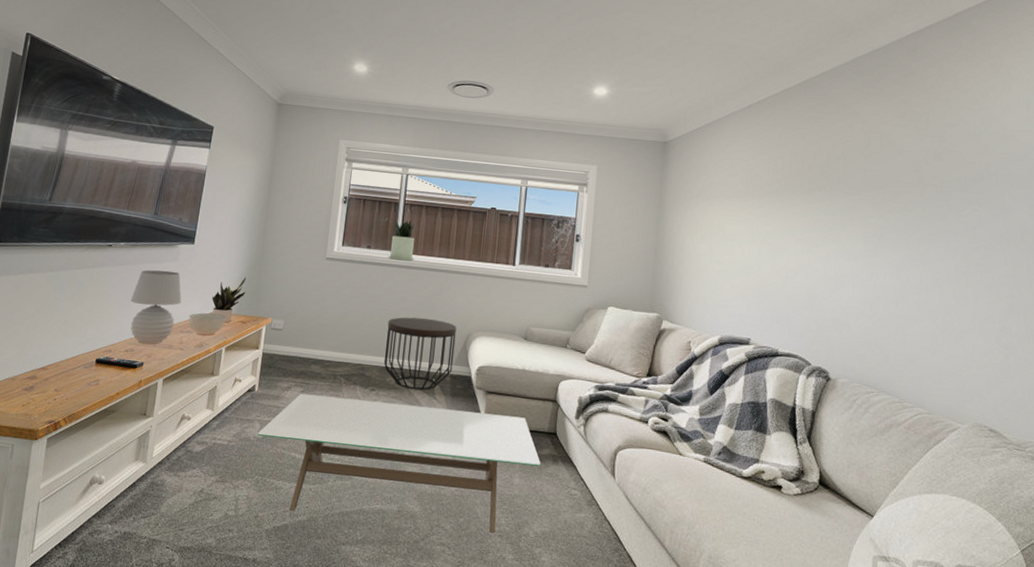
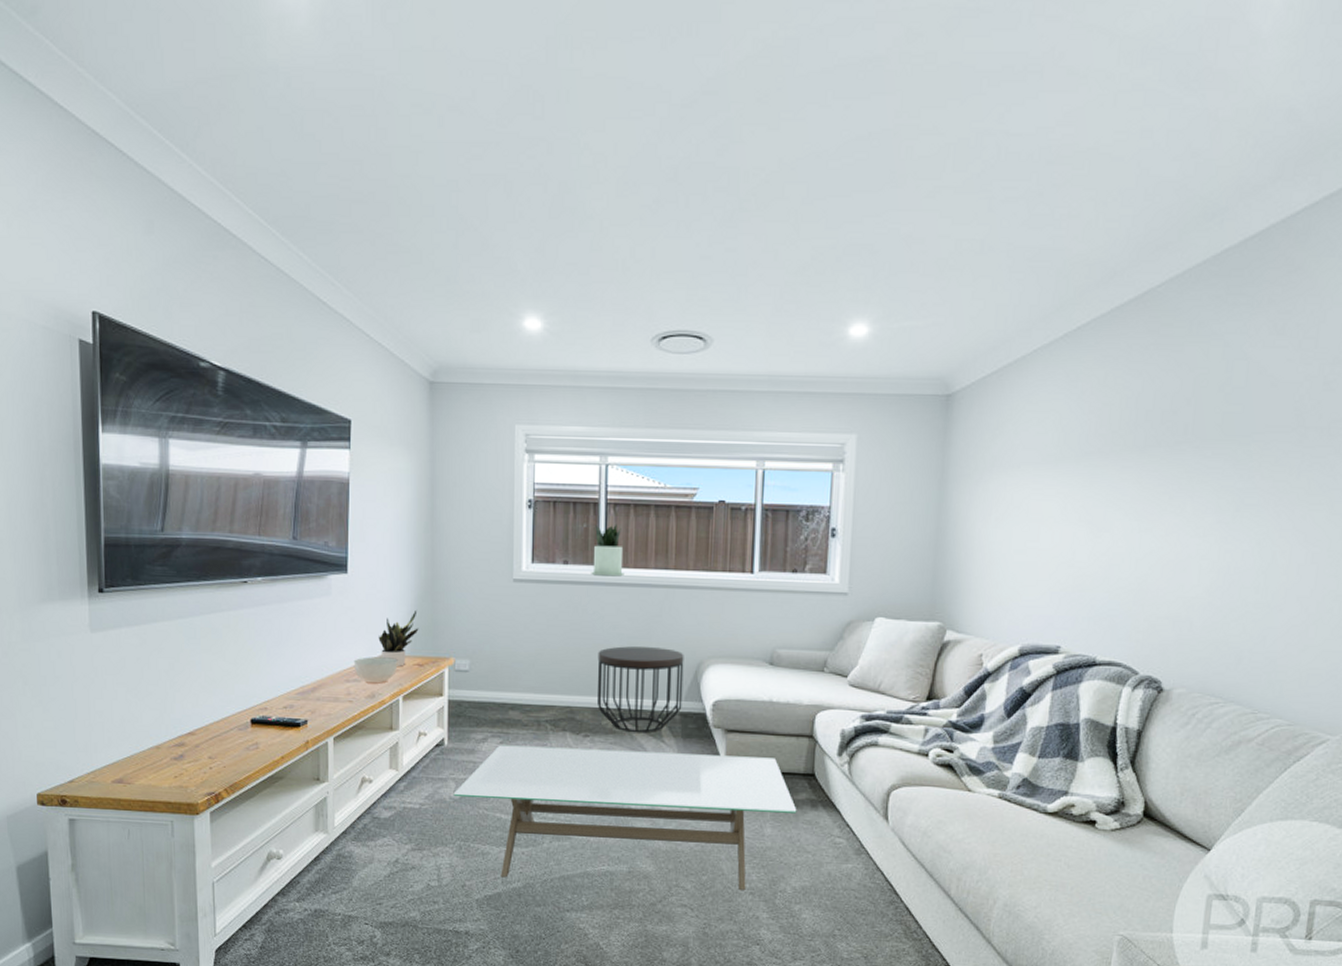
table lamp: present [130,270,182,345] -> none [280,608,342,699]

